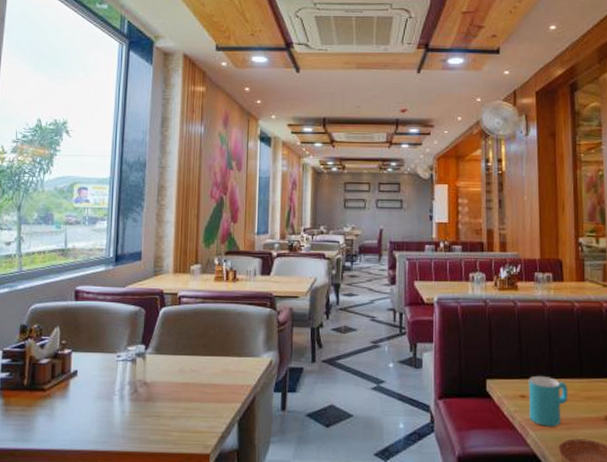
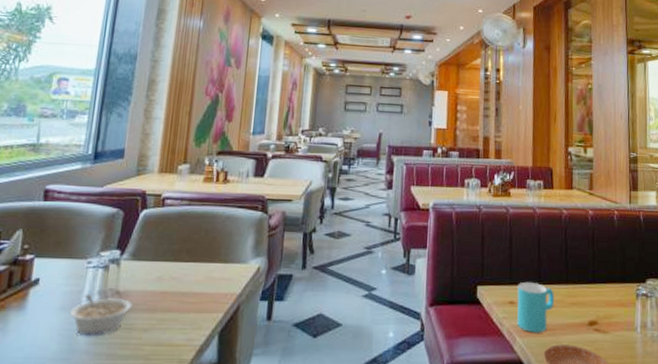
legume: none [105,384,159,423] -> present [69,293,132,337]

